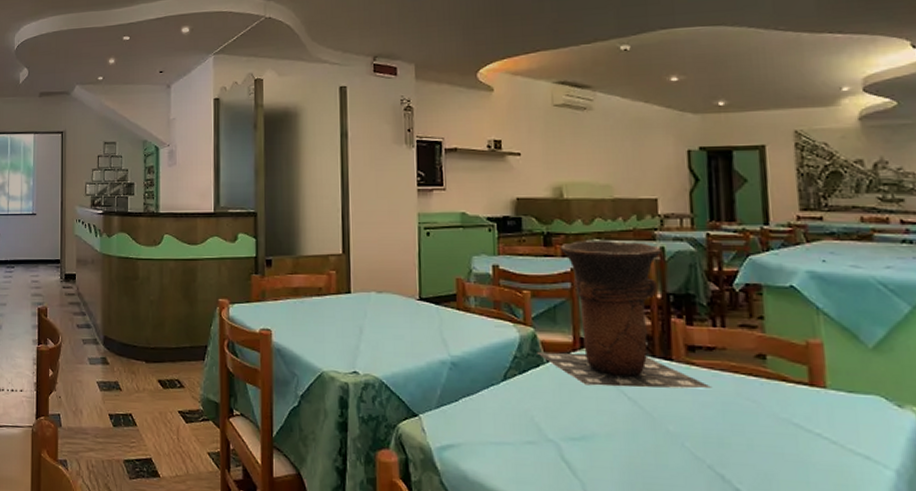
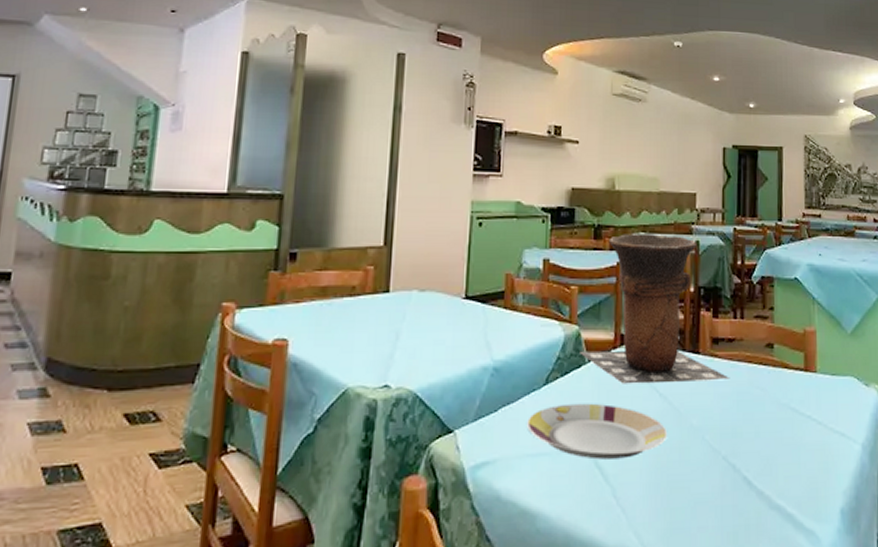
plate: none [488,399,641,456] -> present [527,403,668,460]

